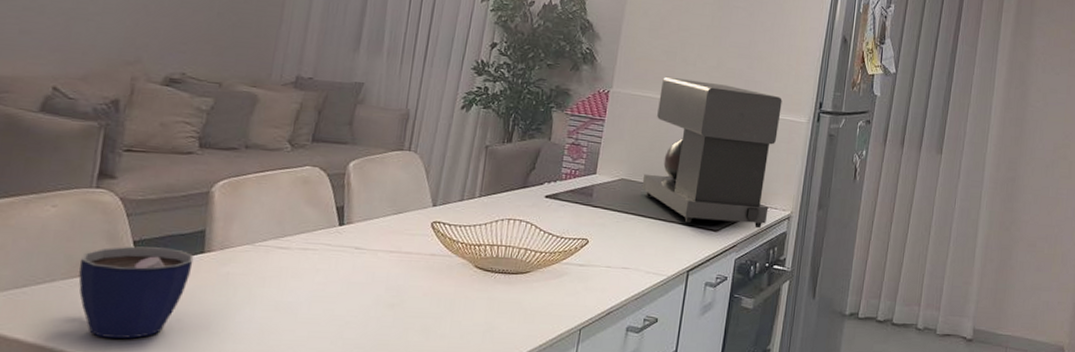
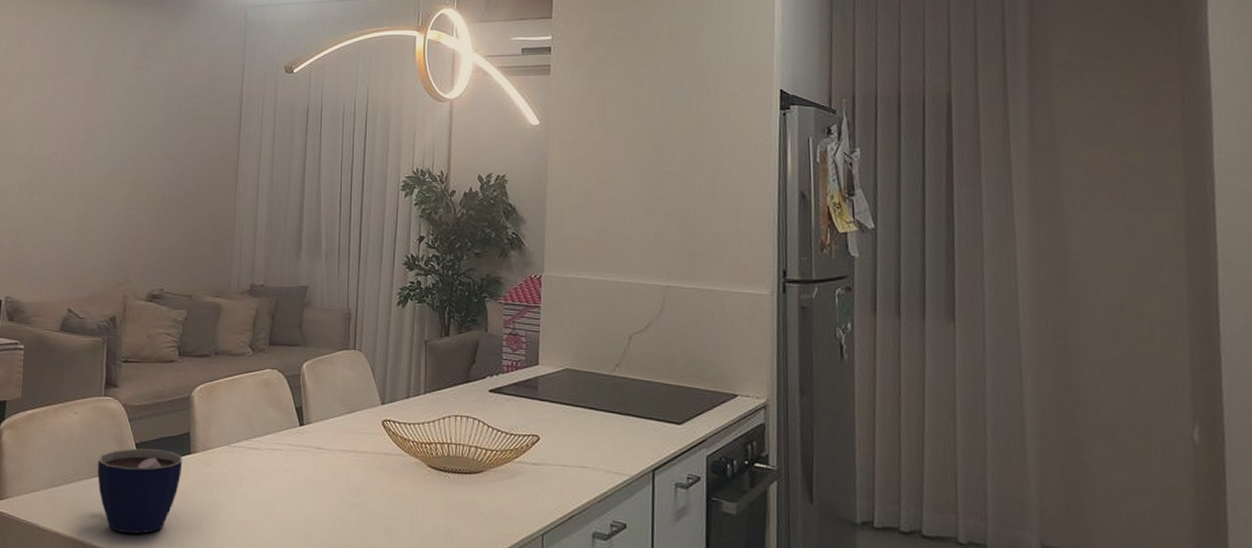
coffee maker: present [641,76,782,229] -> none [588,255,739,420]

